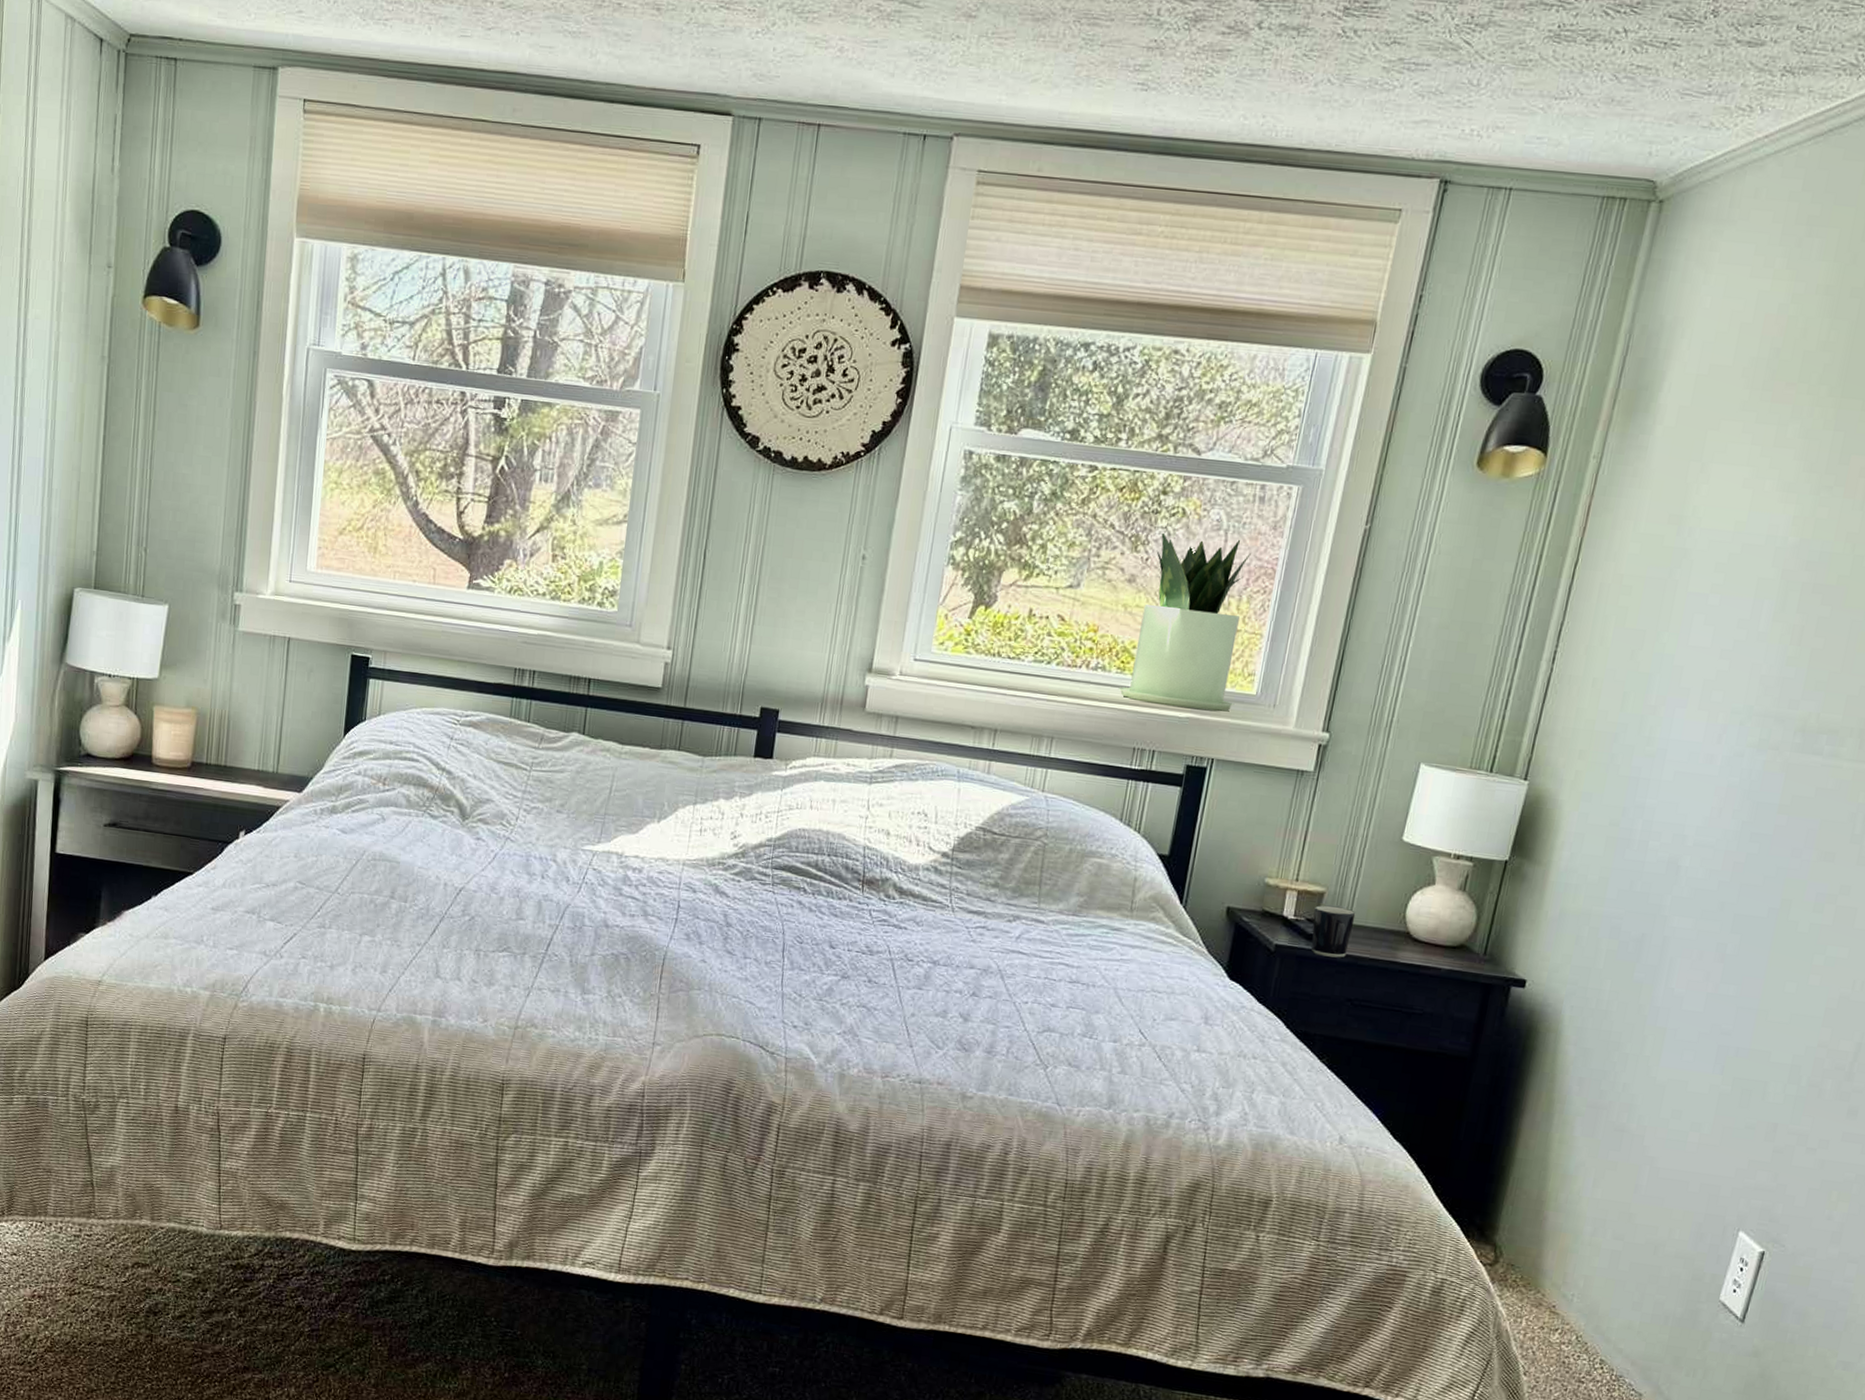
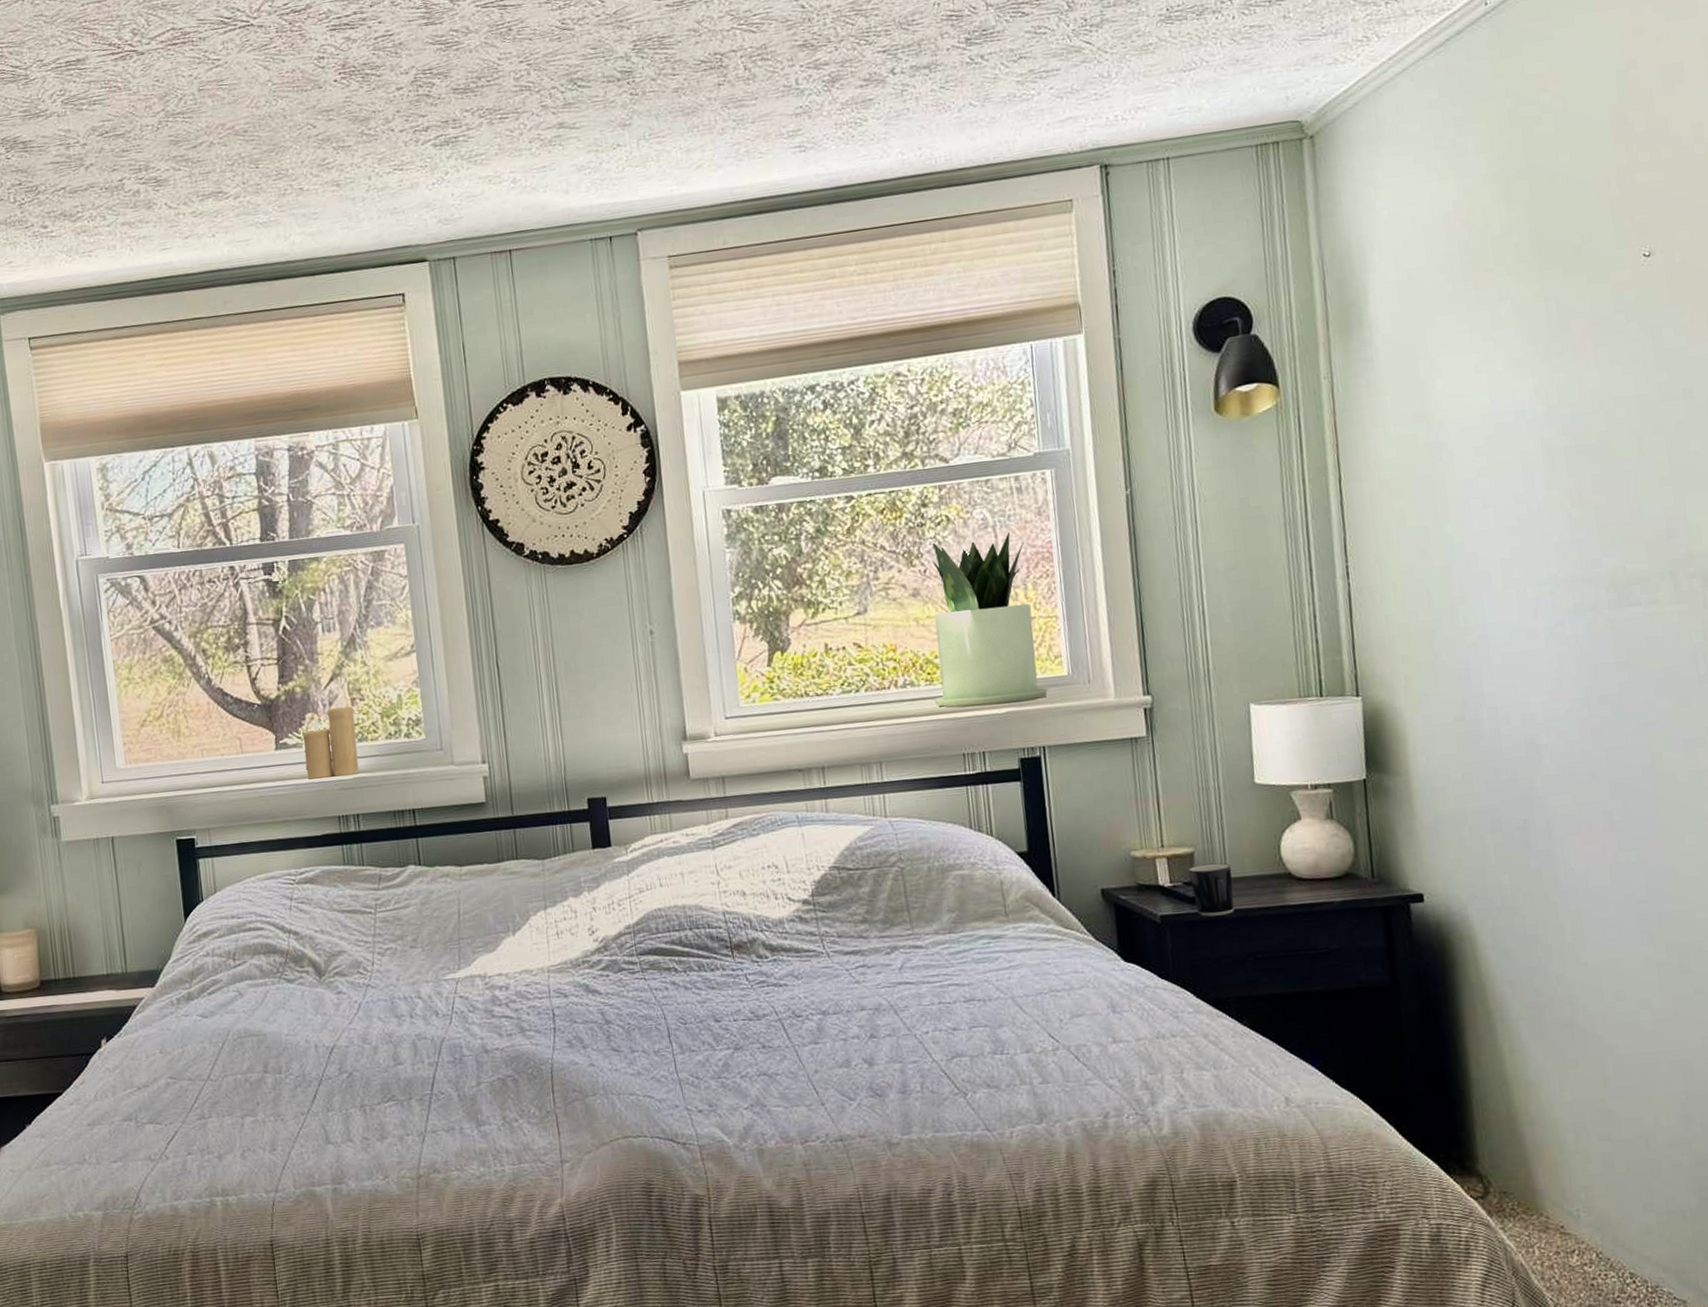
candle: none [493,551,553,632] -> present [302,698,359,780]

